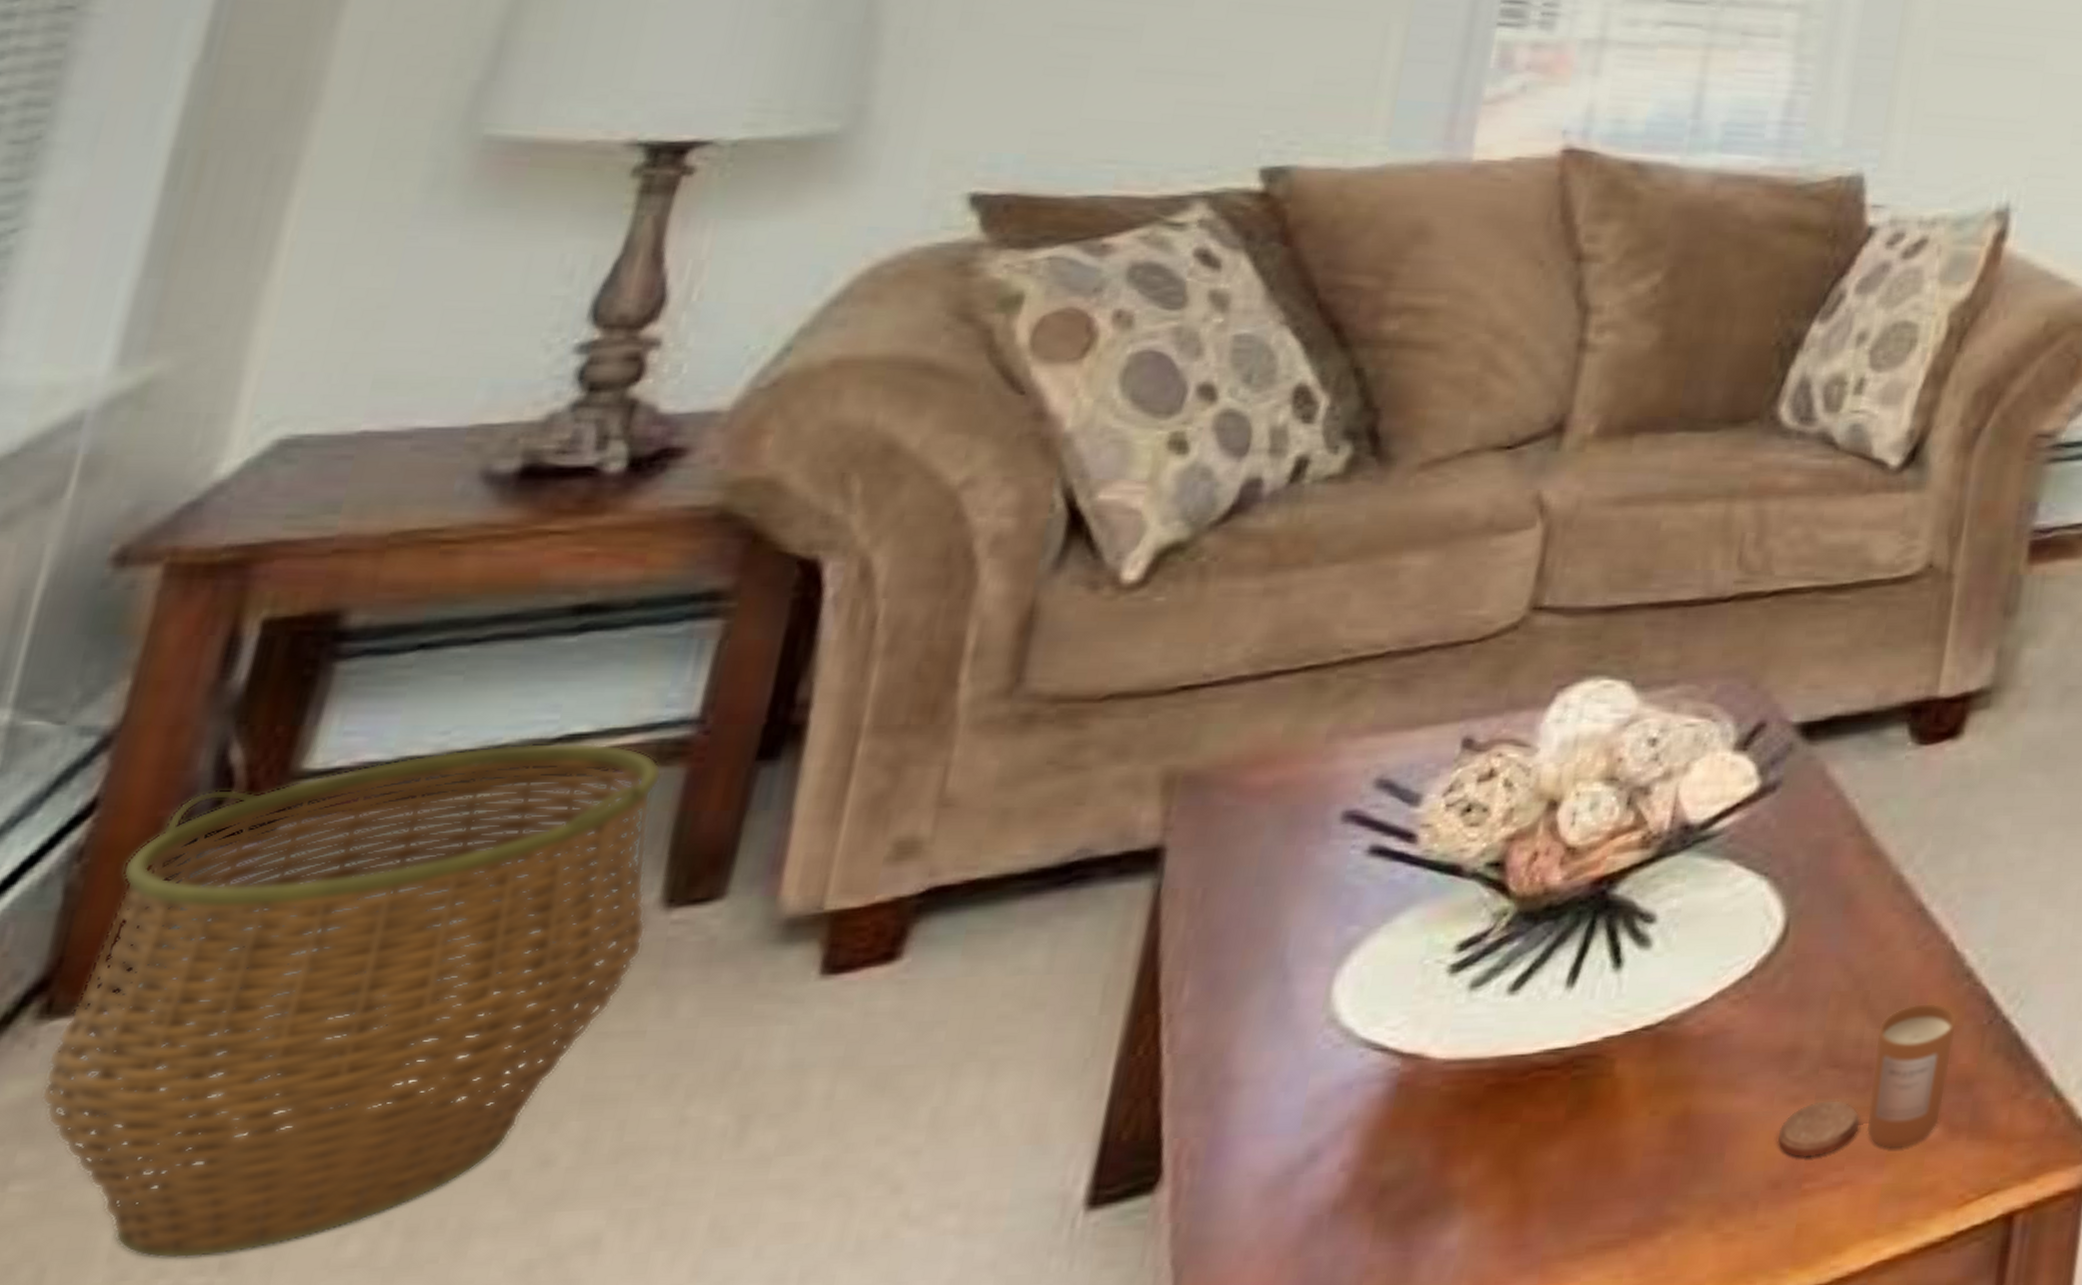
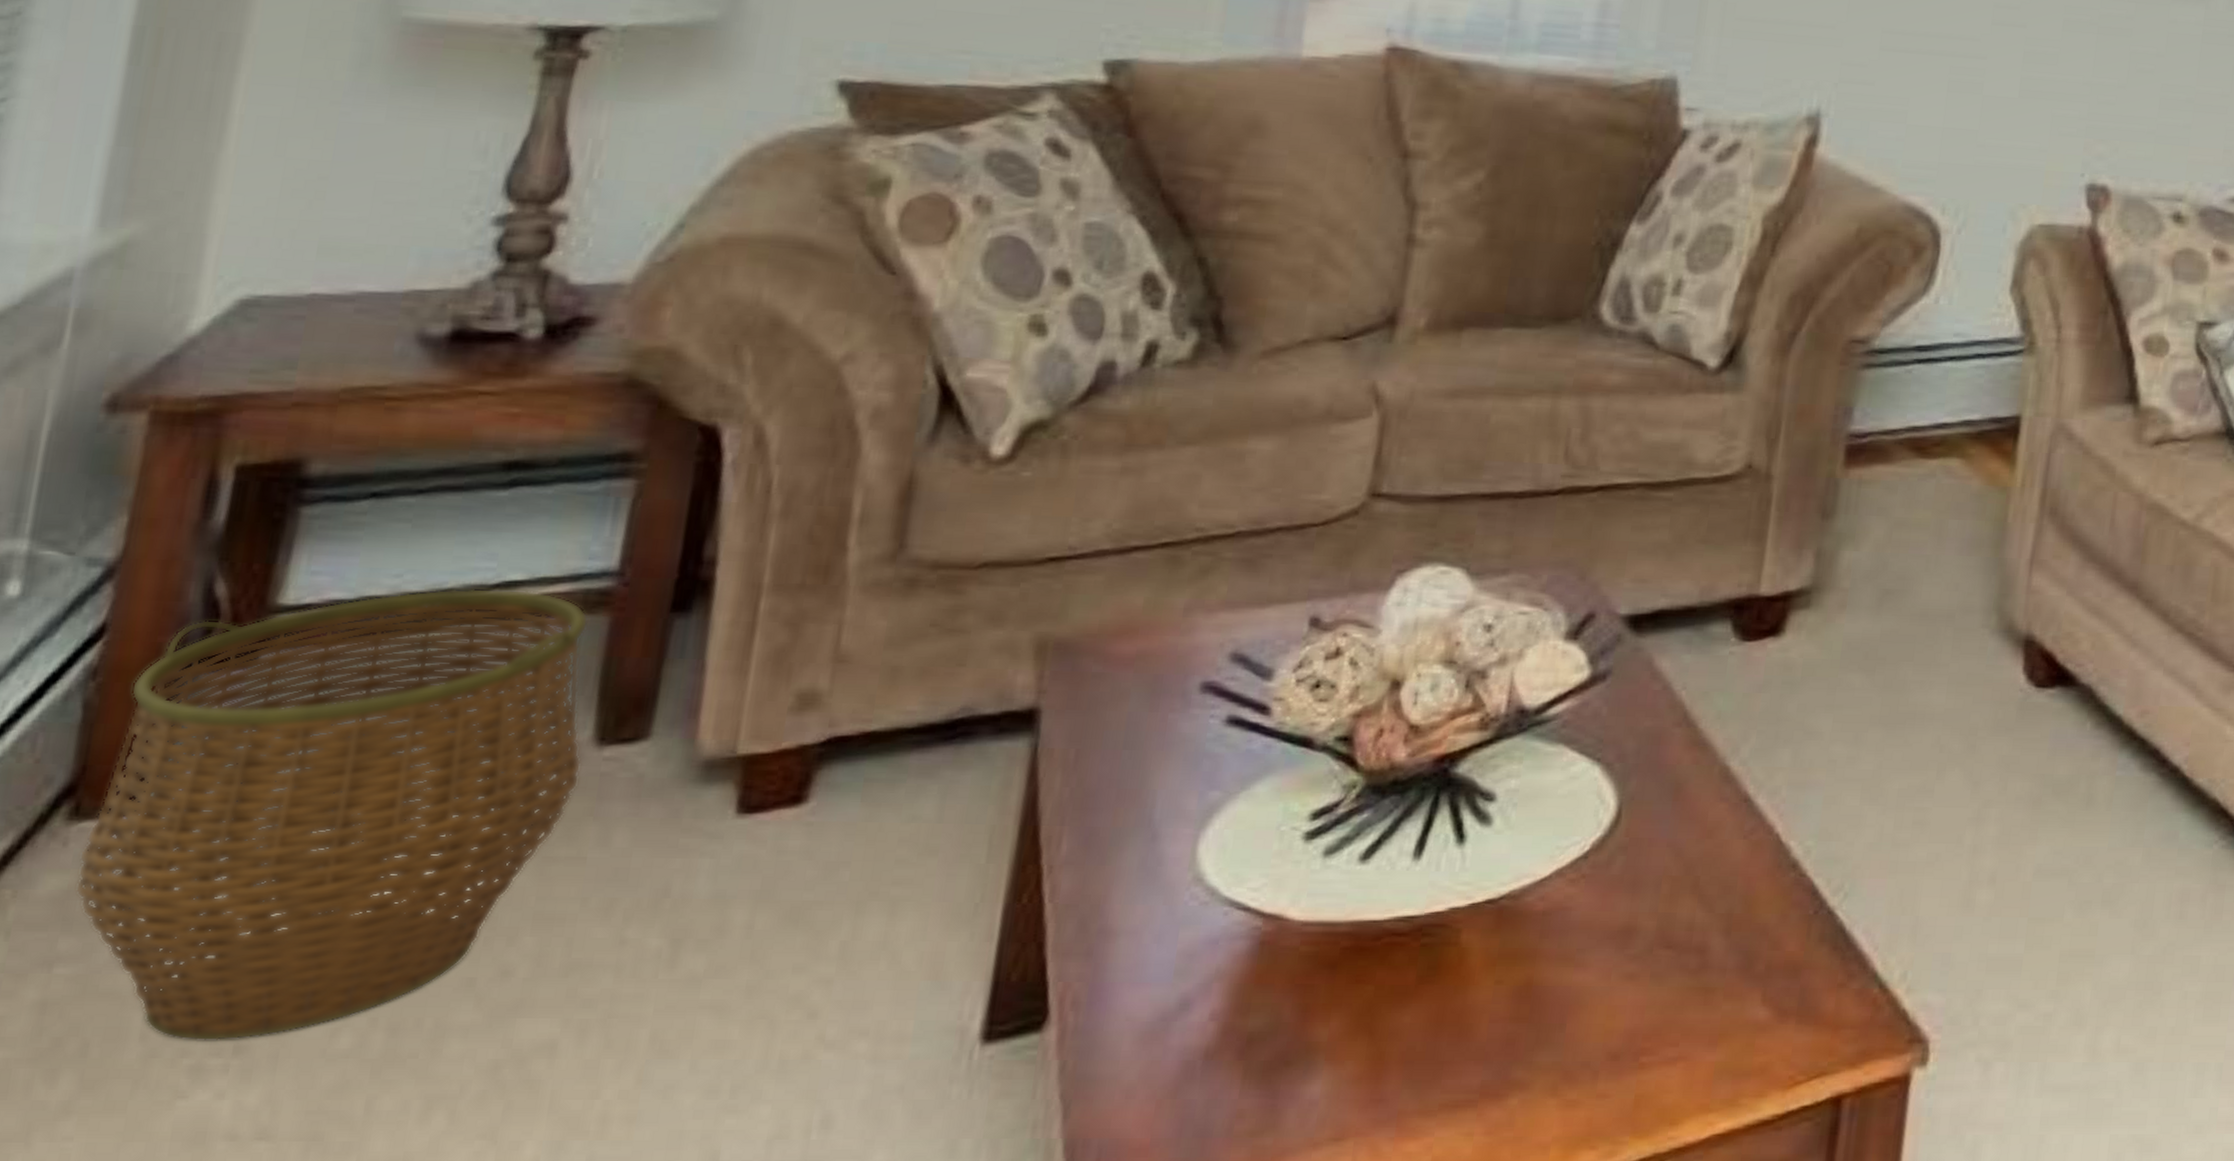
candle: present [1777,1003,1957,1158] -> none [1615,892,1784,1032]

